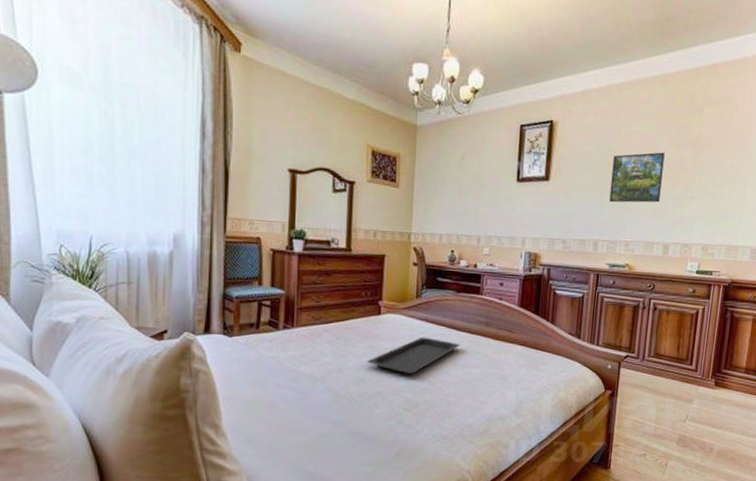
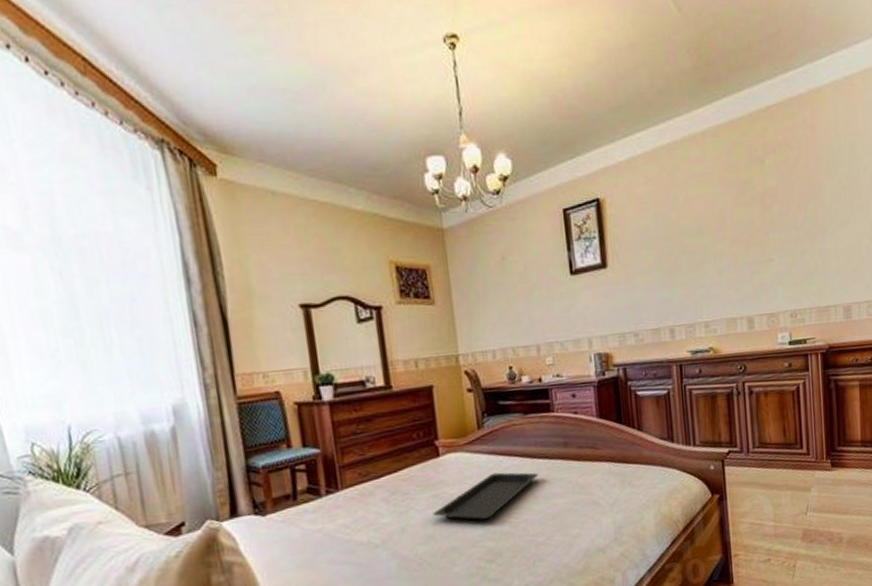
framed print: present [609,152,665,203] -> none [674,214,734,281]

